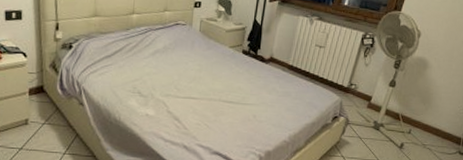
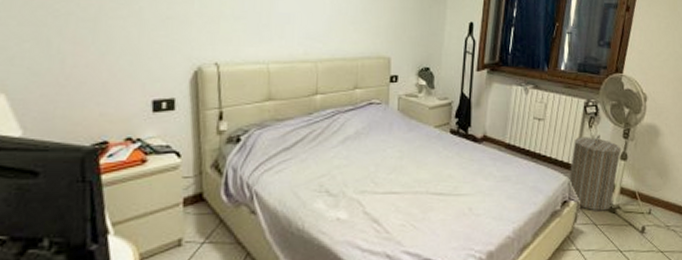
laundry hamper: none [340,64,391,128] -> present [568,135,621,211]

